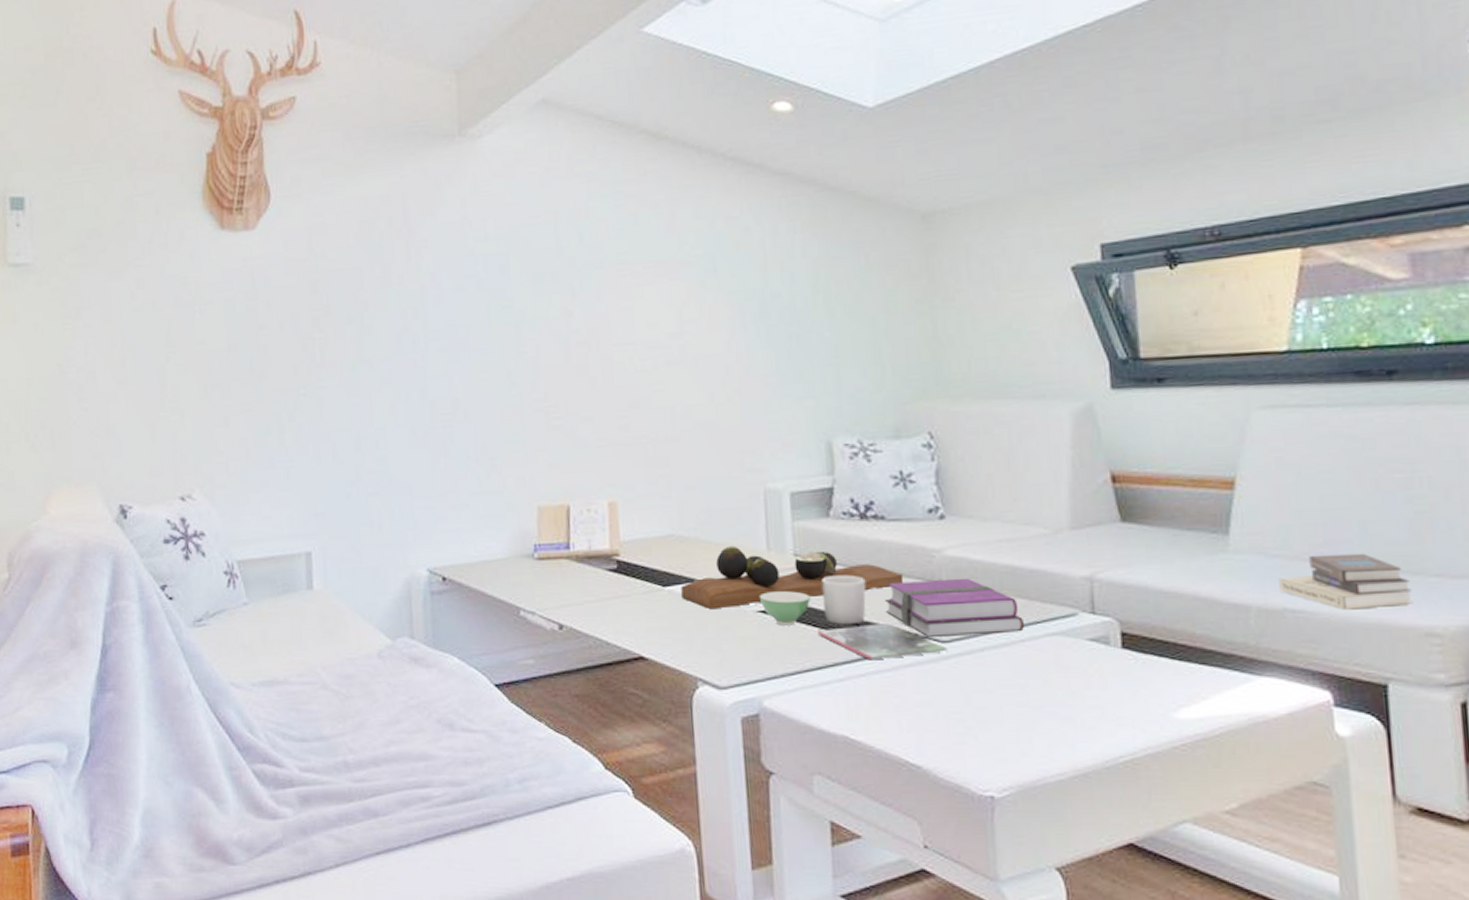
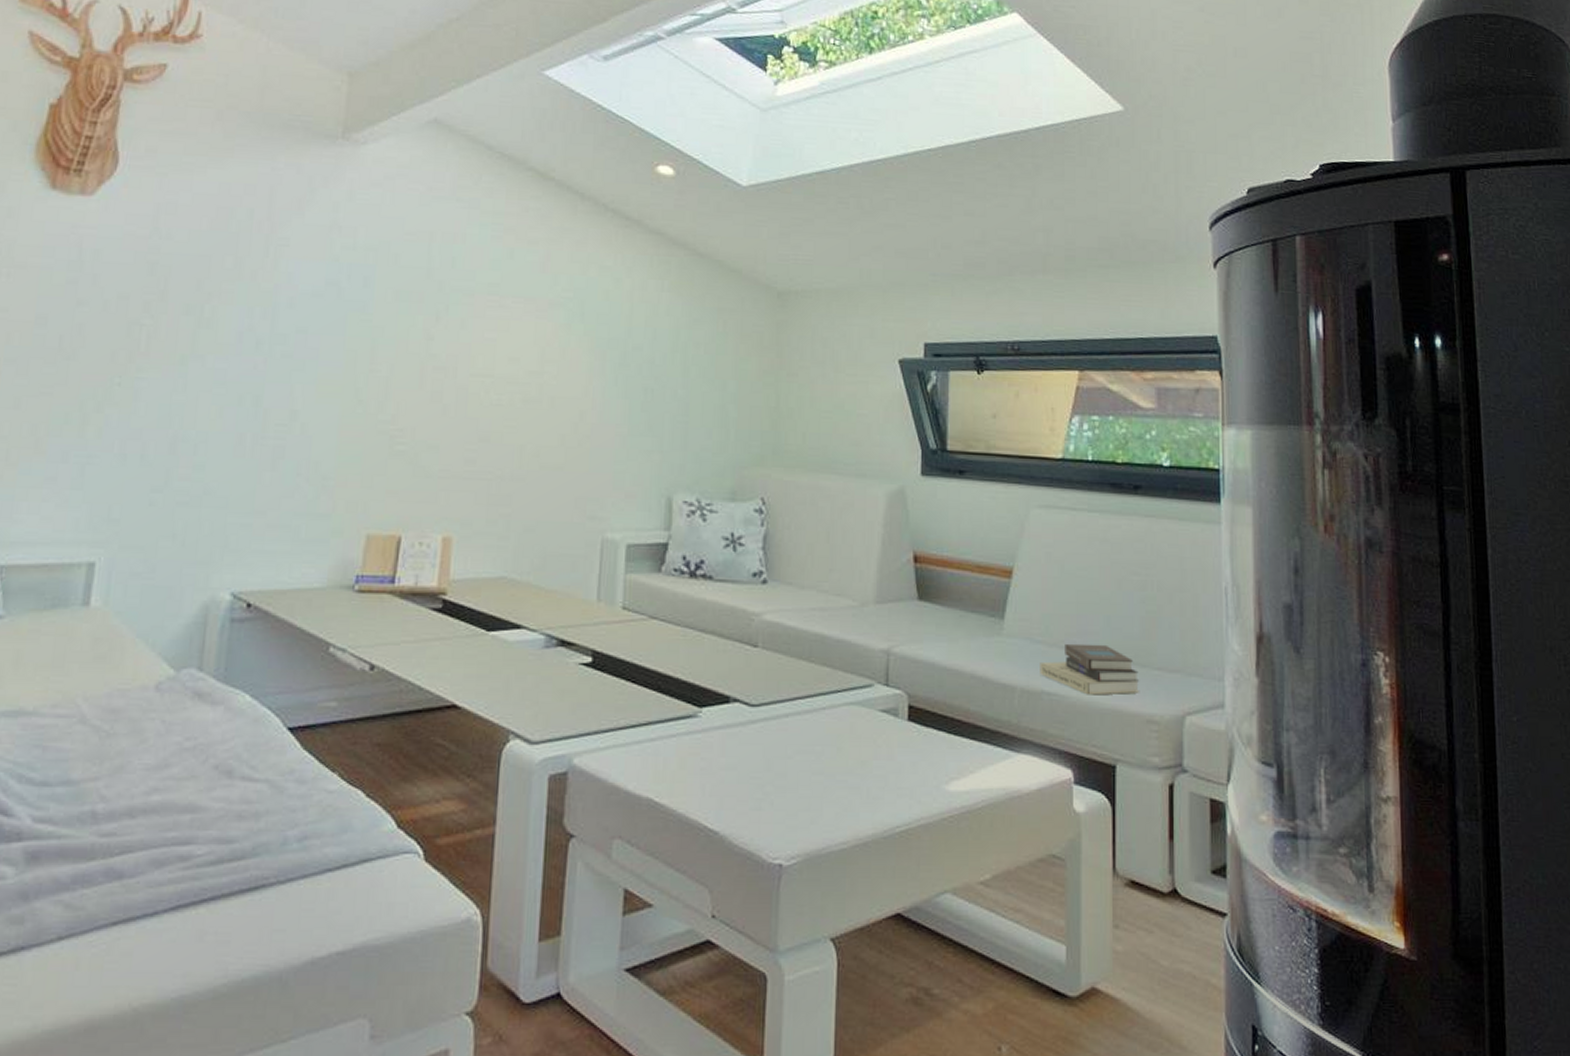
decorative tray: present [681,545,904,610] -> none [505,593,723,659]
bowl: present [759,591,812,626] -> none [583,644,634,680]
magazine: present [818,624,948,661] -> none [636,684,756,721]
mug: present [822,575,866,625] -> none [644,631,688,683]
hardback book: present [884,578,1025,638] -> none [702,643,827,702]

